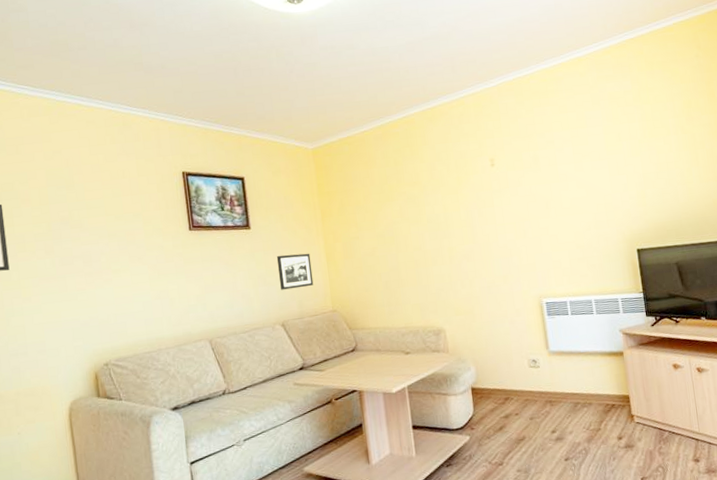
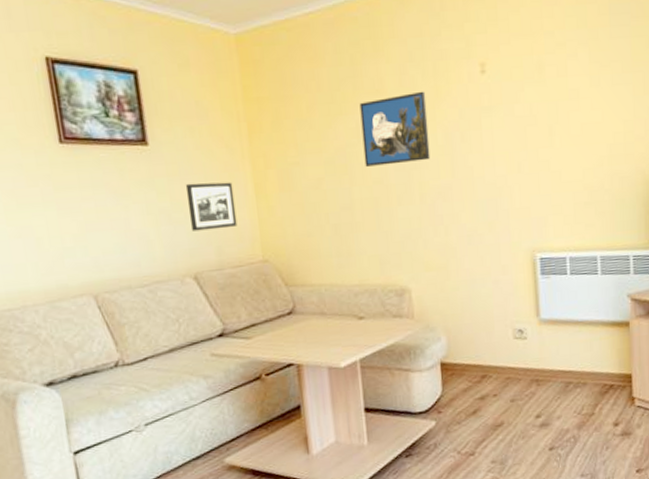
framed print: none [402,181,456,238] -> present [359,91,431,167]

